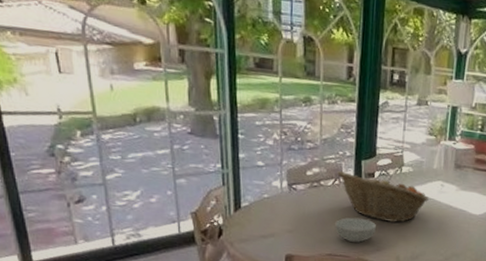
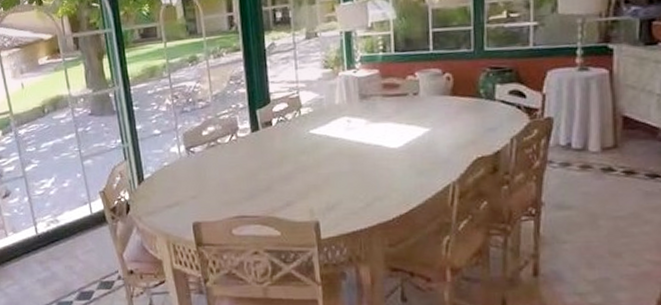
cereal bowl: present [335,217,376,243] -> none [238,172,282,200]
fruit basket: present [337,170,429,223] -> none [233,121,336,172]

